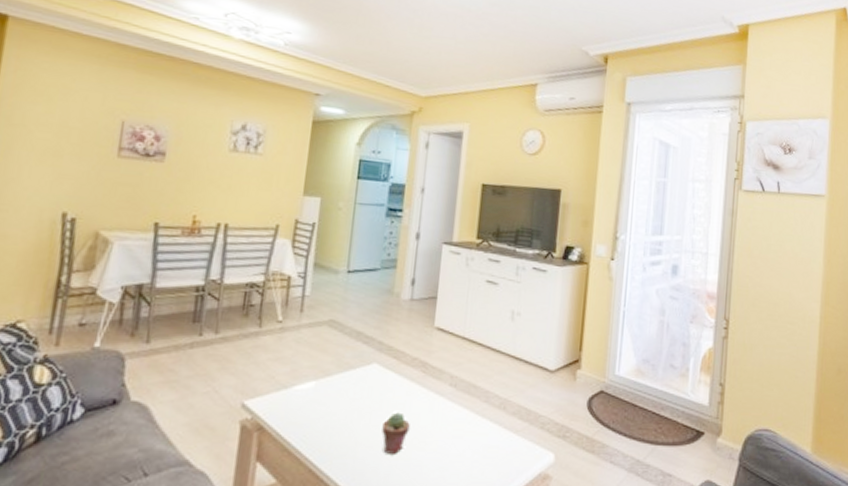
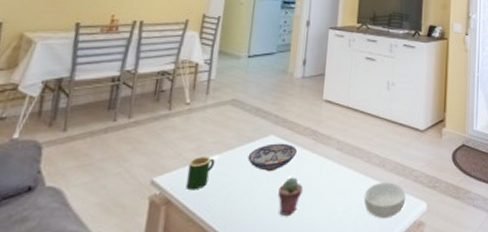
mug: none [279,380,311,418] -> present [185,155,215,191]
bowl: none [347,373,405,405] -> present [247,143,298,172]
cereal bowl: none [480,427,530,468] -> present [364,182,406,219]

